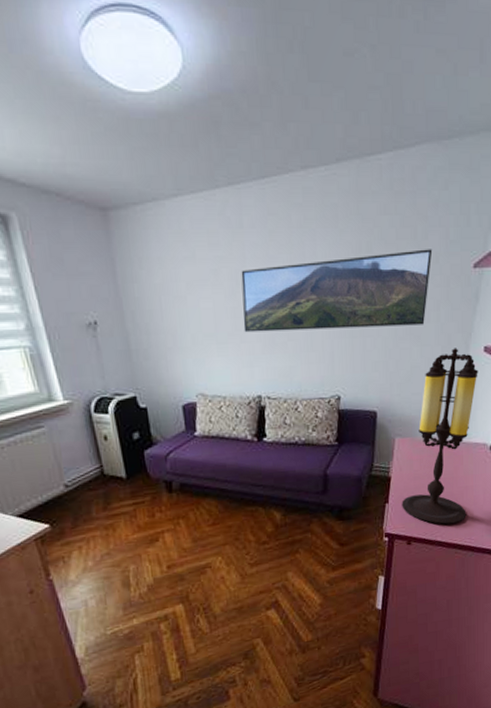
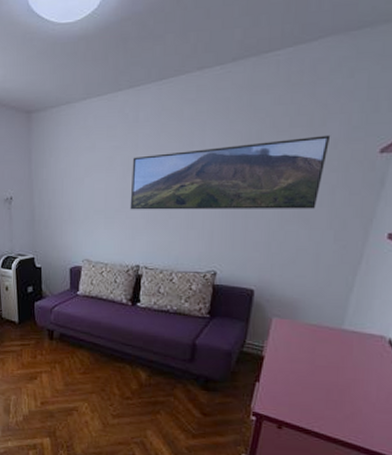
table lamp: present [402,348,478,525] -> none [274,233,379,417]

